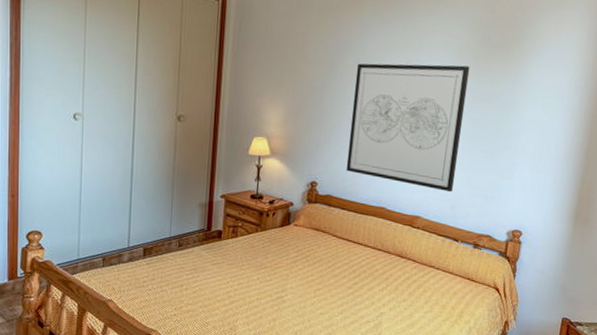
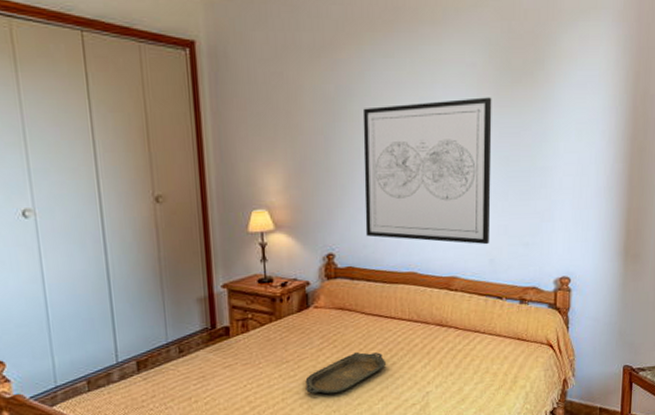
serving tray: none [278,269,349,302] -> present [305,352,385,395]

